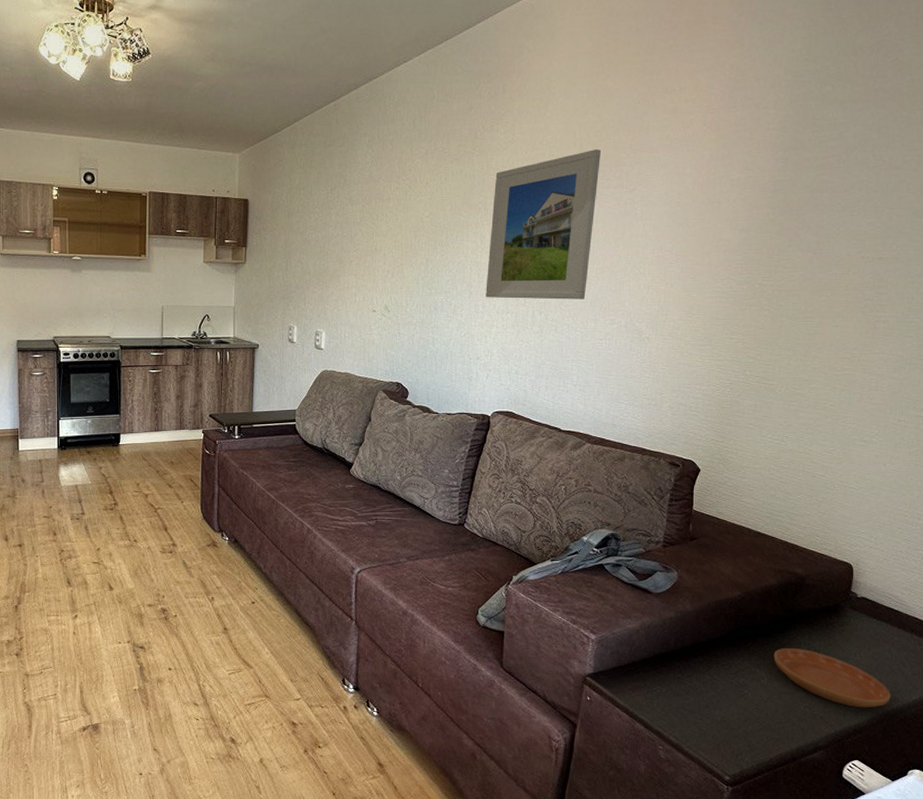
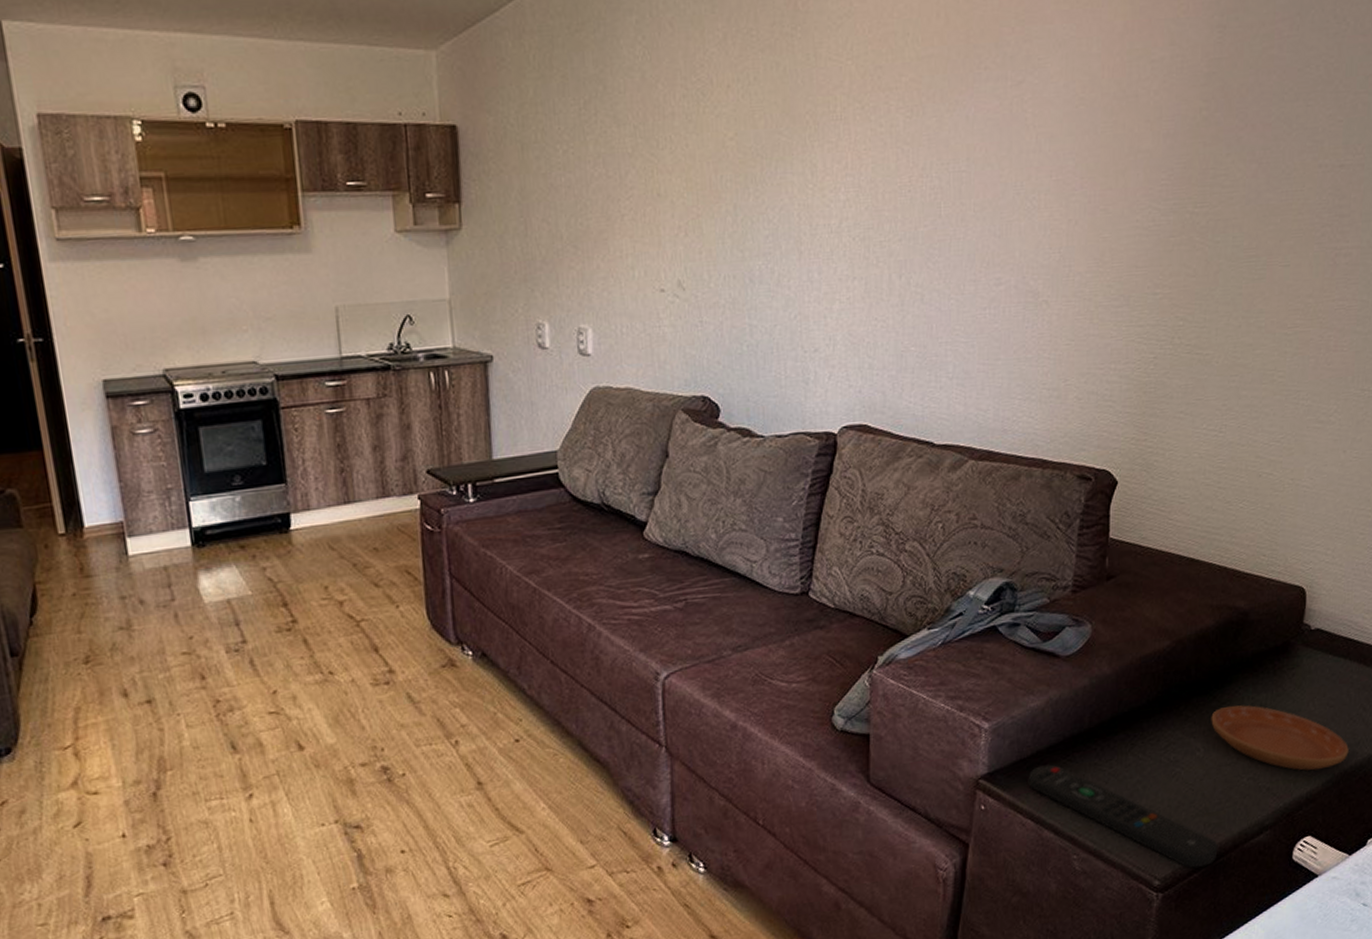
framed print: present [485,149,601,300] -> none [821,22,975,259]
remote control: none [624,673,779,771] -> present [1028,764,1218,868]

